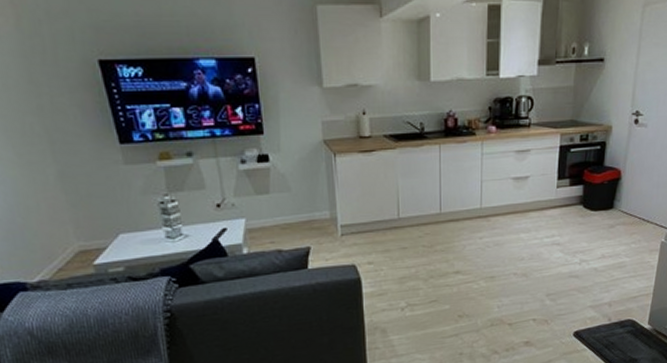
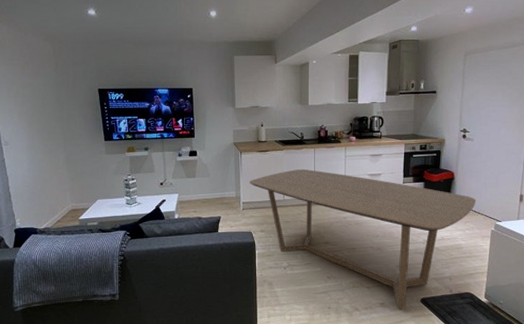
dining table: none [348,174,646,347] -> present [249,168,476,309]

